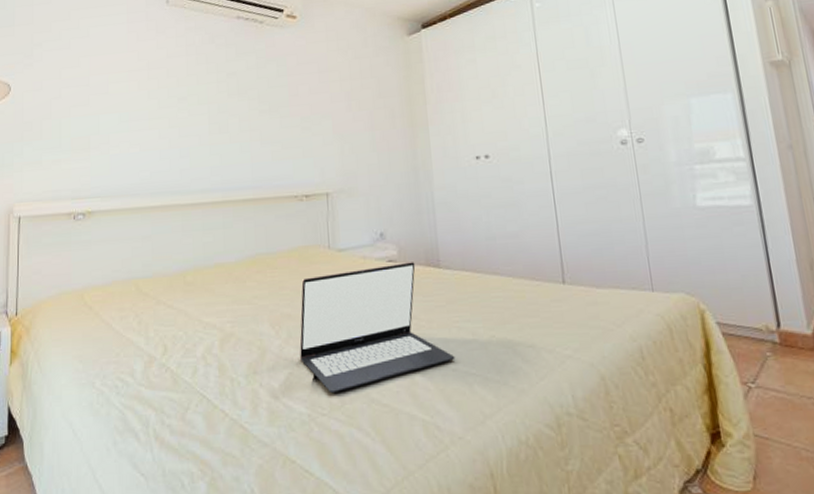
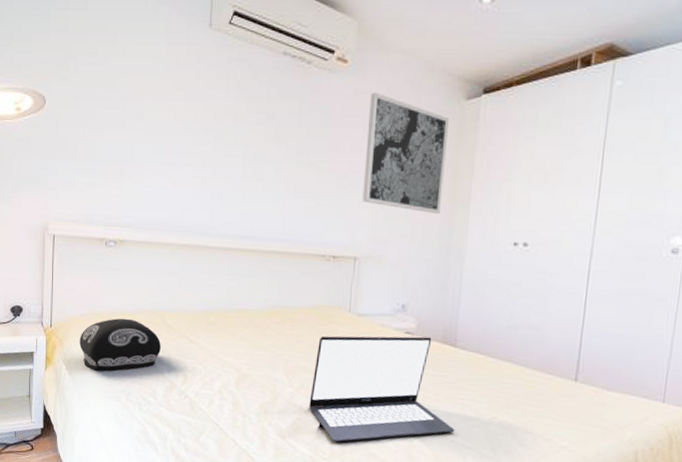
cushion: none [48,292,138,357] -> present [79,318,162,371]
wall art: none [321,39,403,141] -> present [362,92,449,215]

